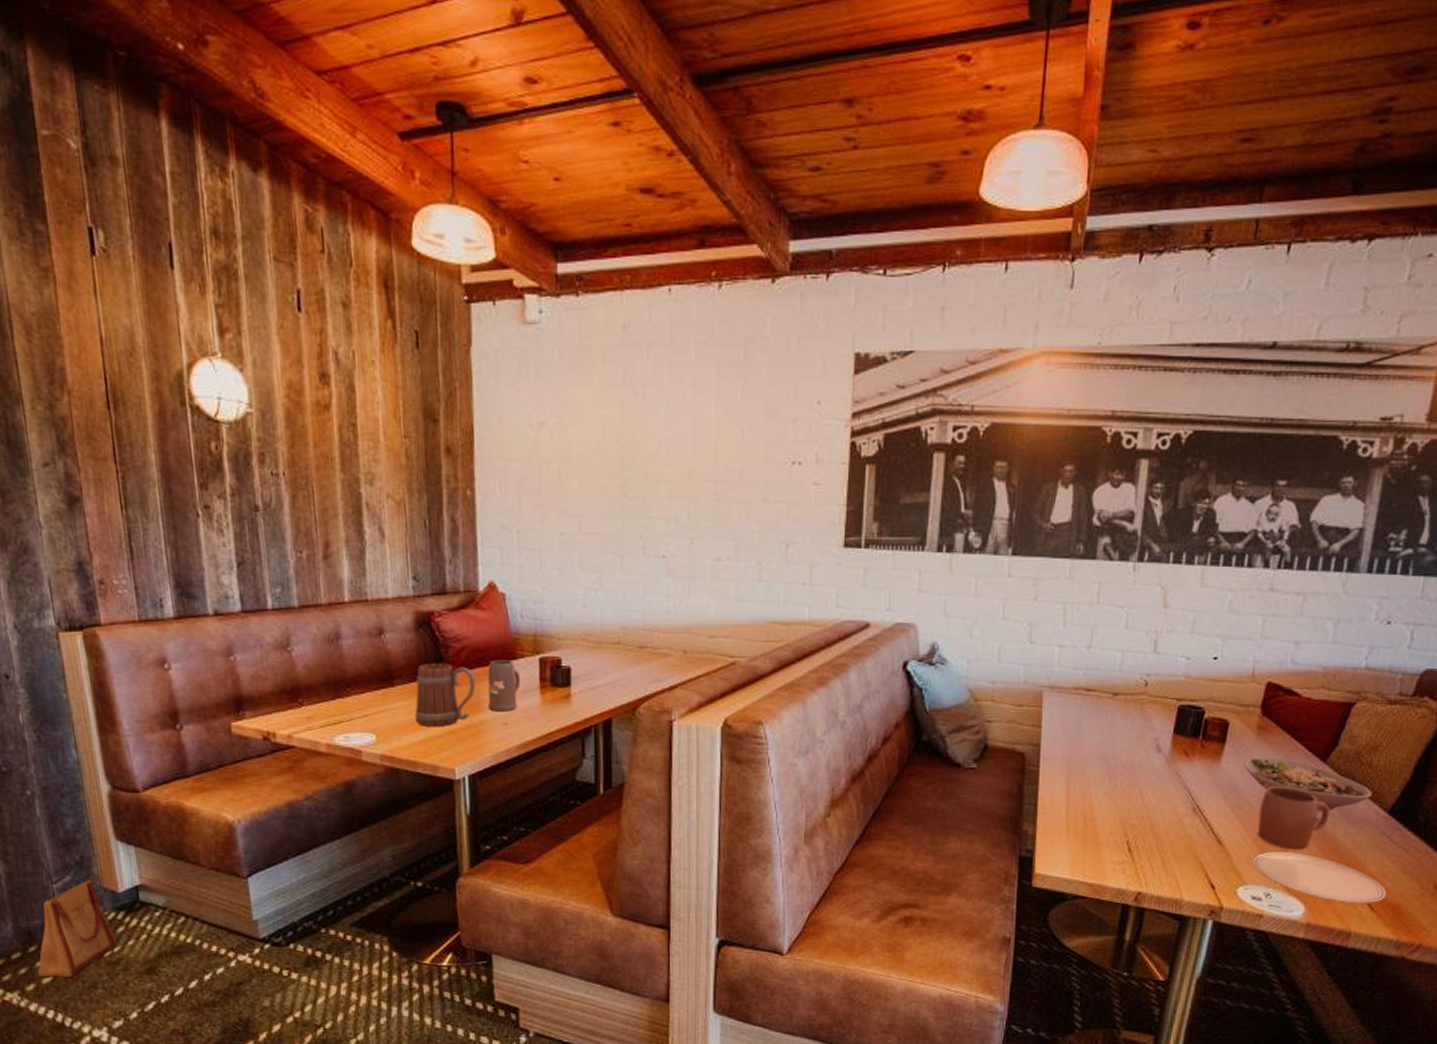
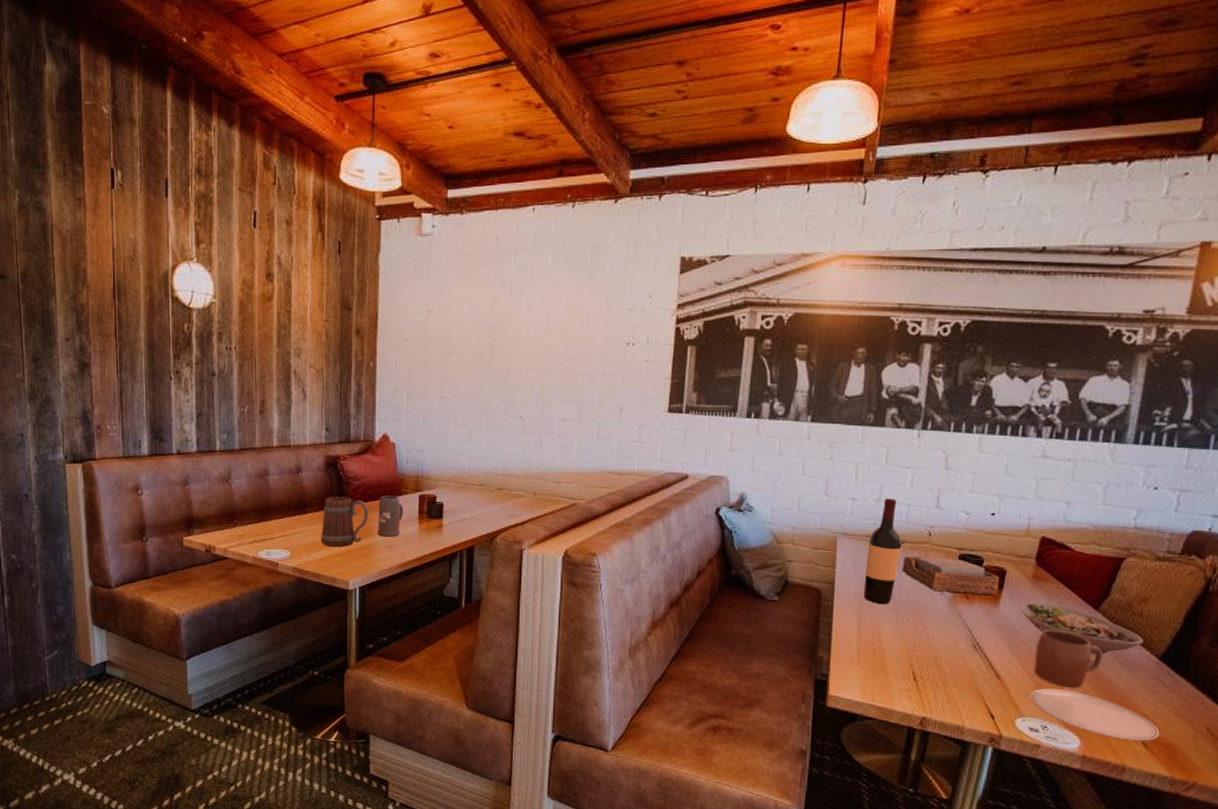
shopping bag: present [37,880,118,978] -> none [28,654,88,731]
wine bottle: none [1072,644,1116,766] -> present [863,498,902,604]
napkin holder: none [1115,710,1221,751] -> present [902,556,999,596]

